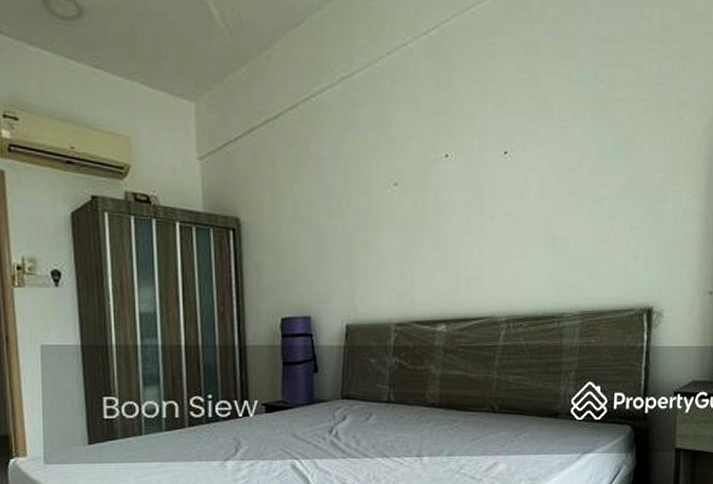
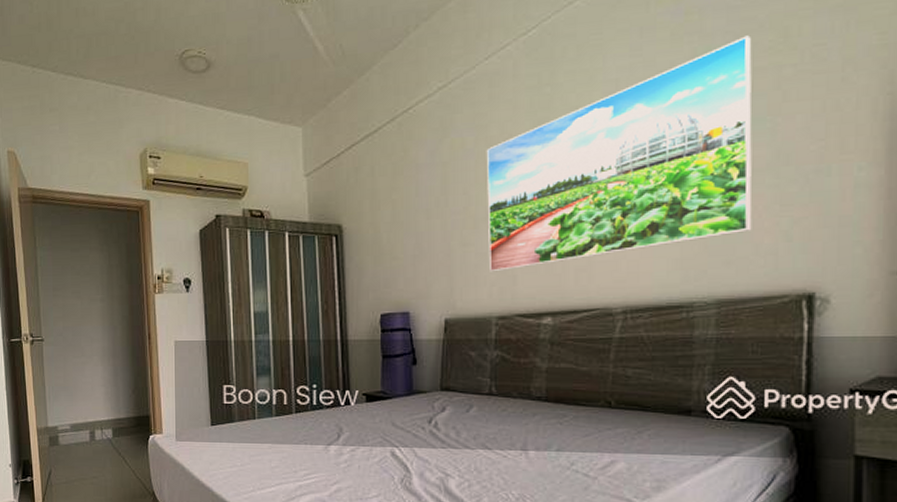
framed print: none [387,67,614,278] -> present [486,35,752,272]

